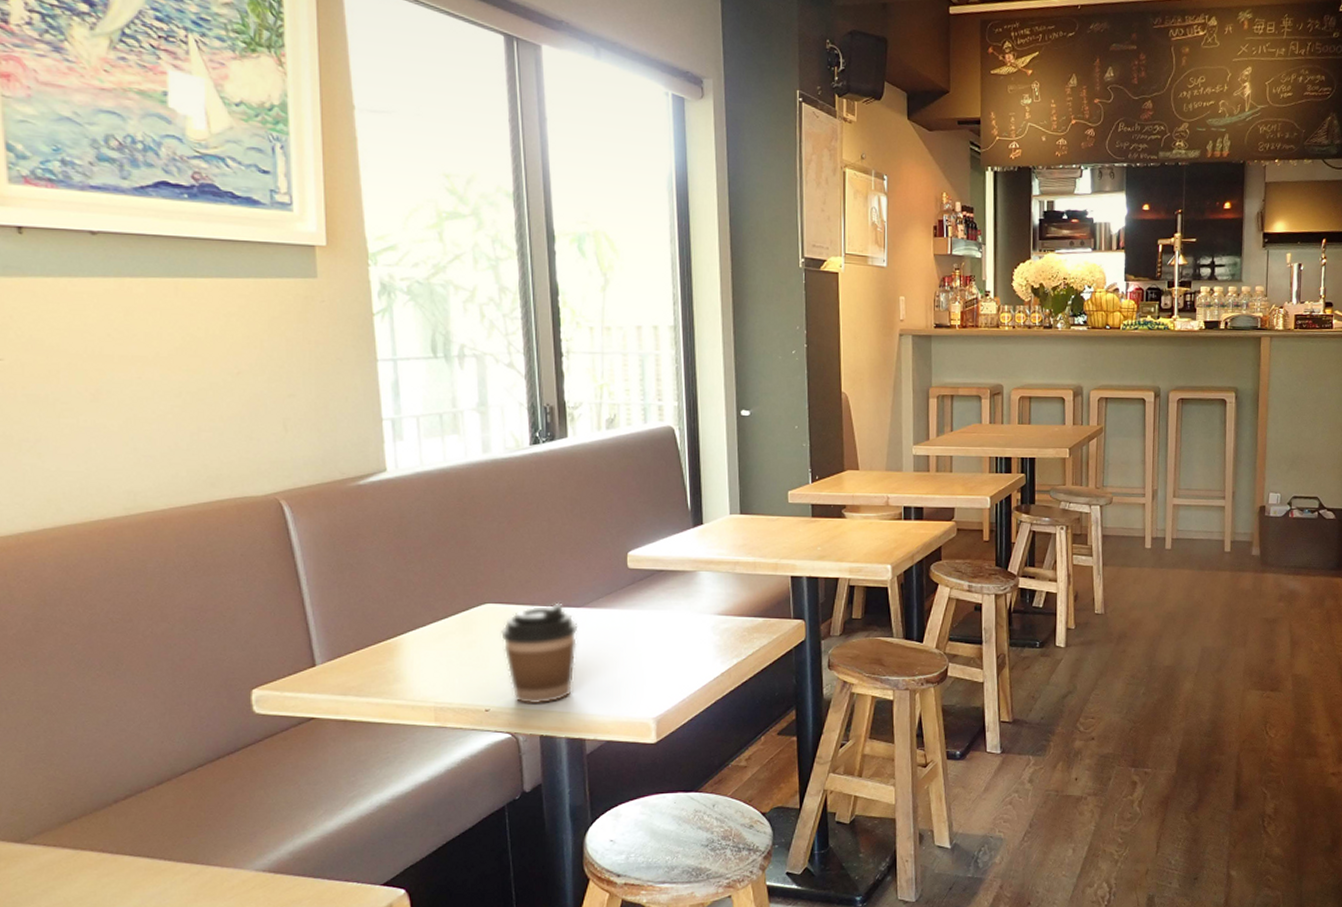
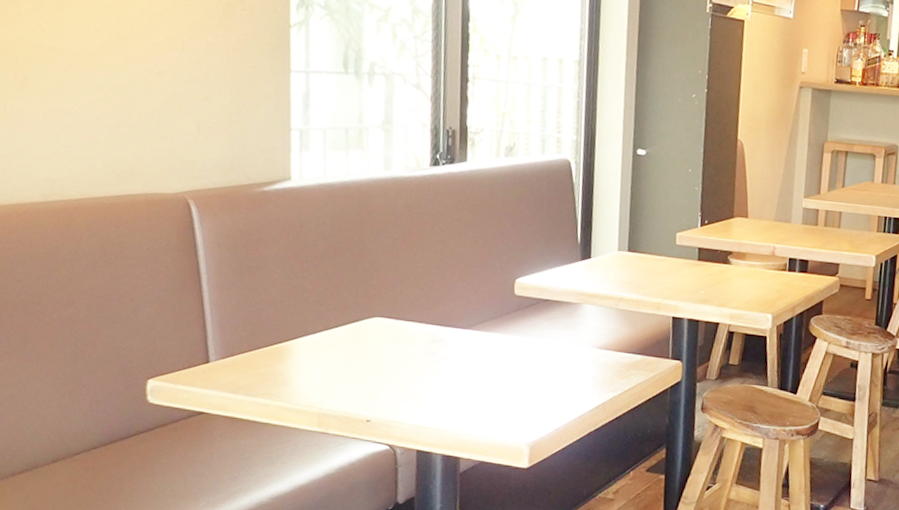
coffee cup: present [501,602,578,704] -> none [388,322,462,420]

